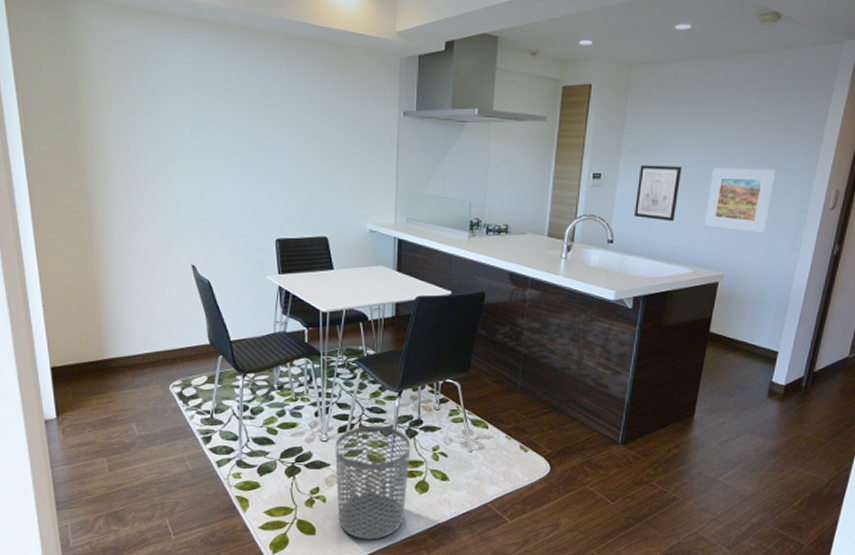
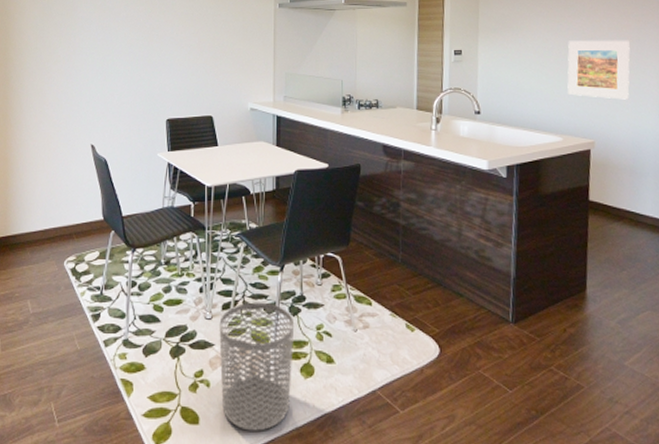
wall art: present [635,165,683,222] -> none [497,41,539,92]

